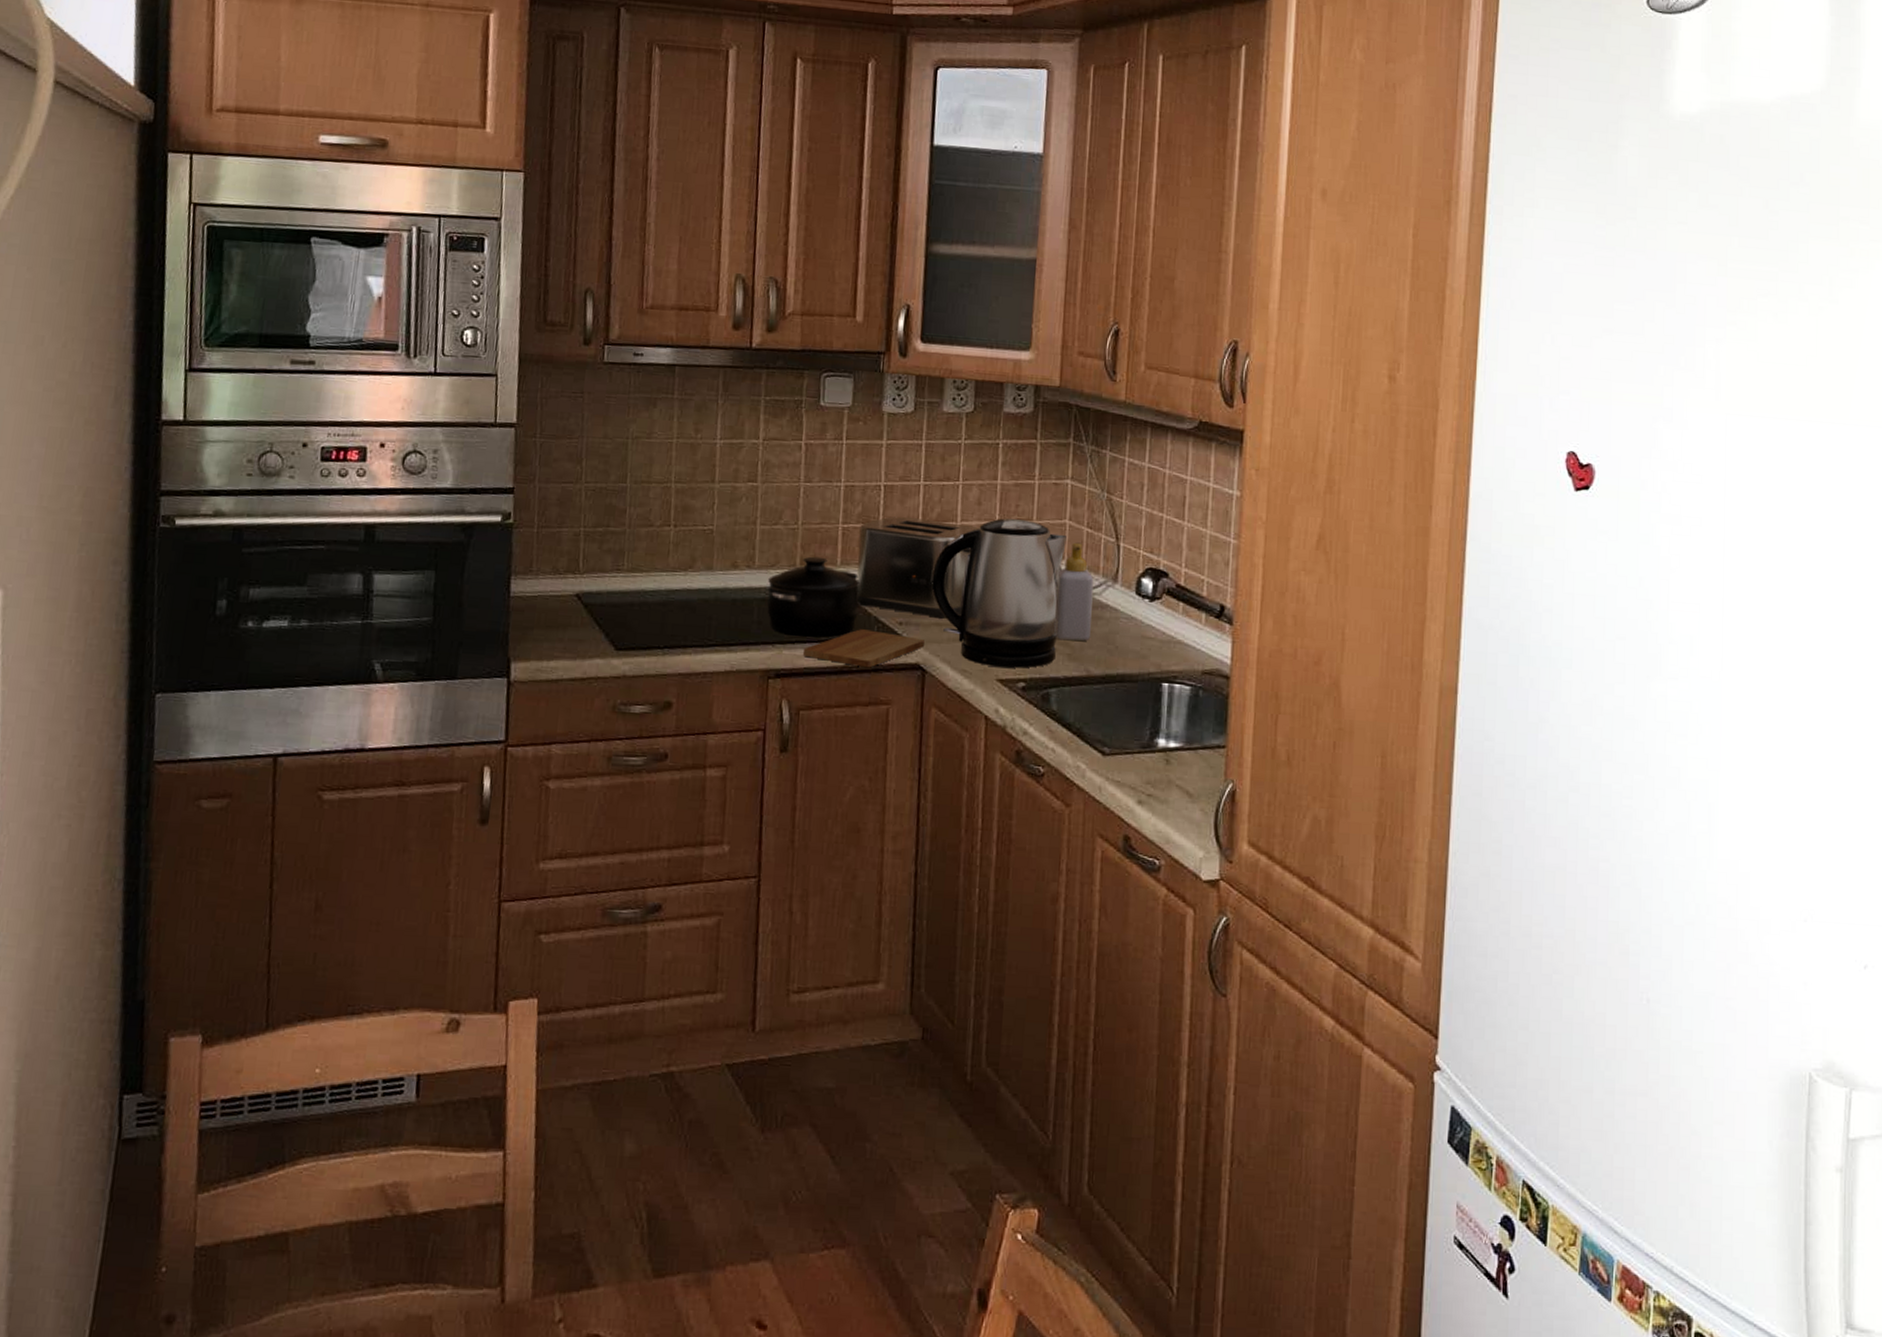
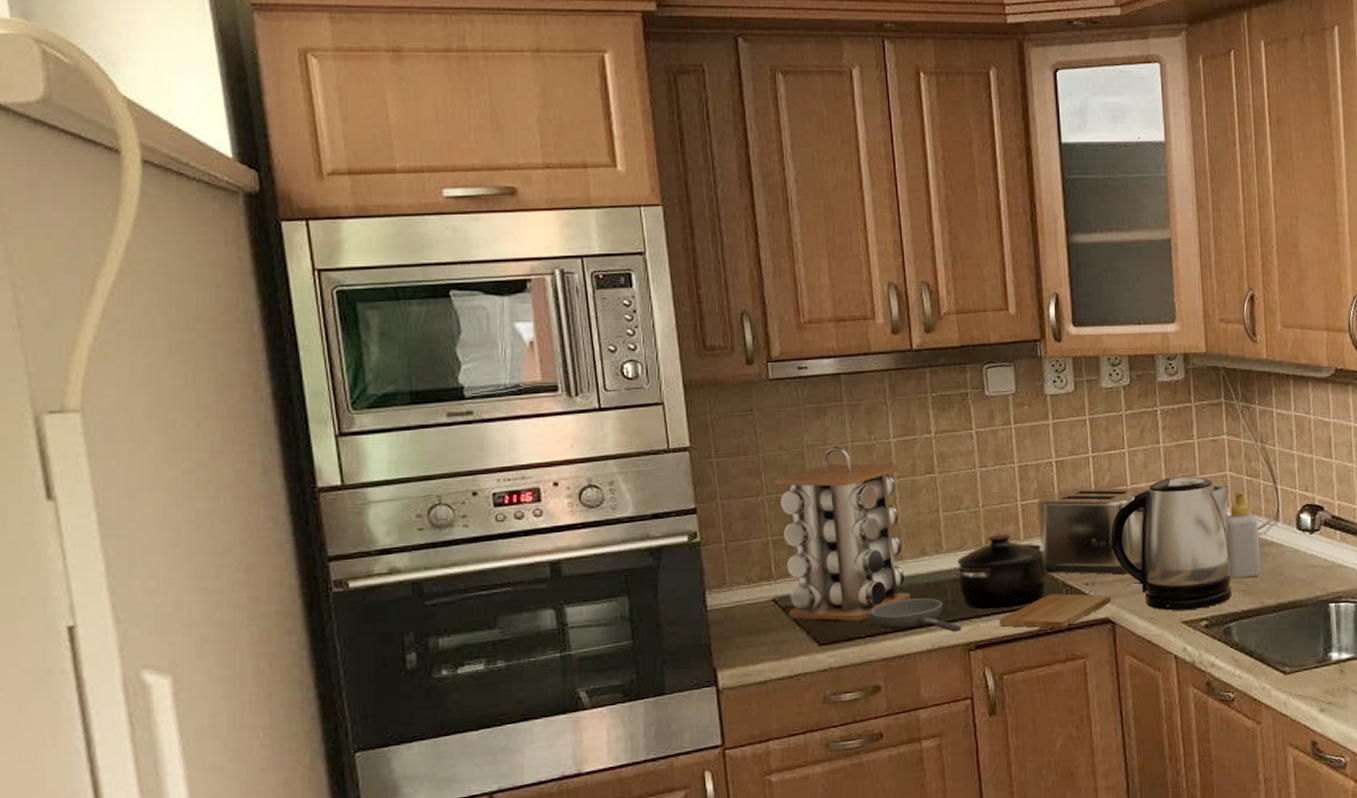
spice rack: none [590,440,721,630] -> present [774,446,911,622]
frying pan: none [672,613,764,657] -> present [870,598,962,633]

